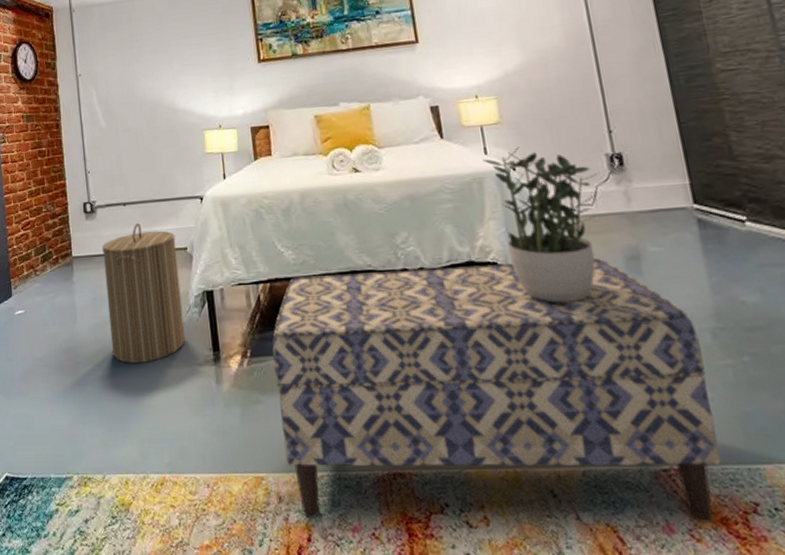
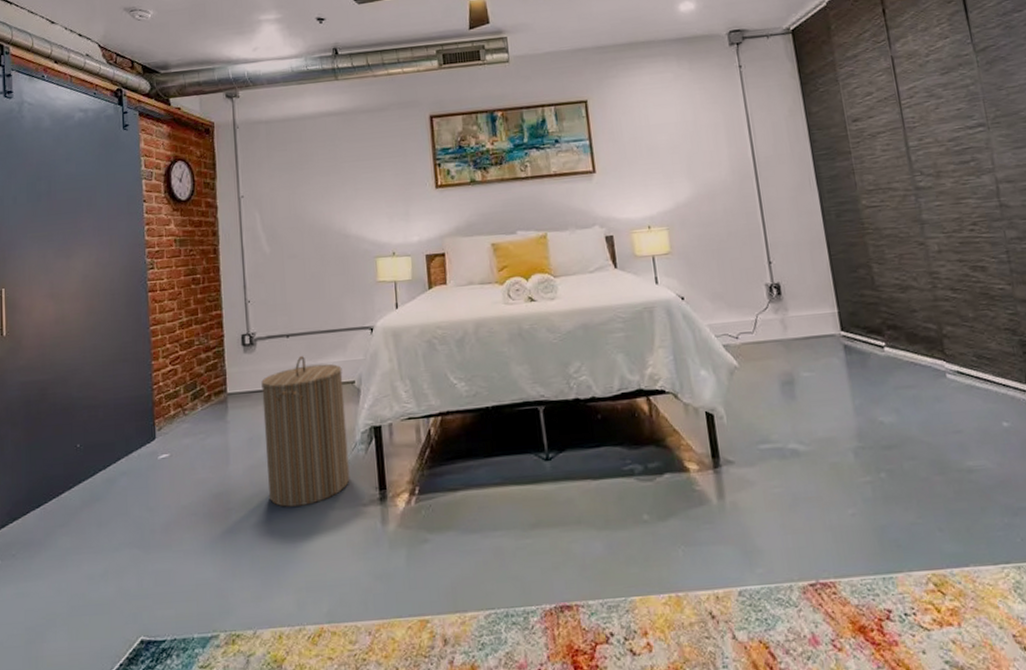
bench: present [272,258,721,523] -> none [441,383,860,659]
potted plant: present [482,147,598,303] -> none [653,276,759,428]

